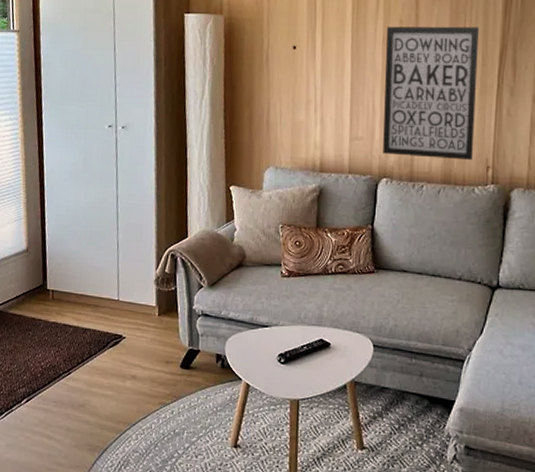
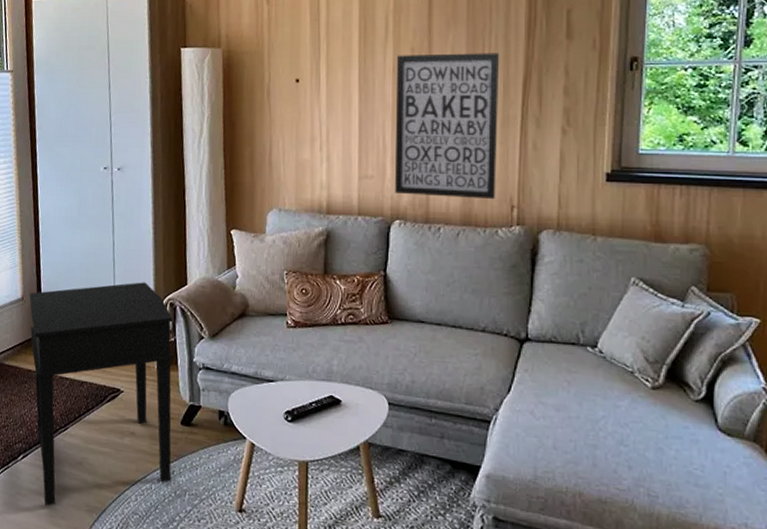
side table: none [34,234,174,447] -> present [29,282,174,506]

